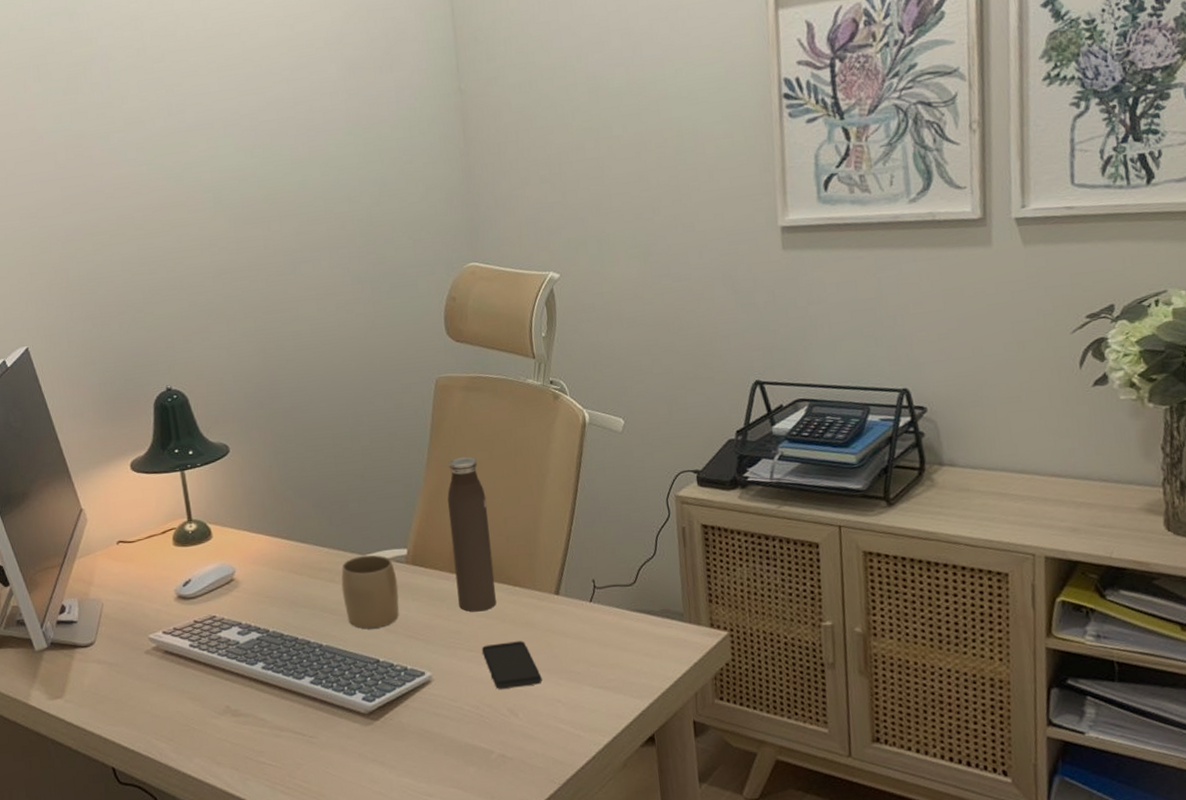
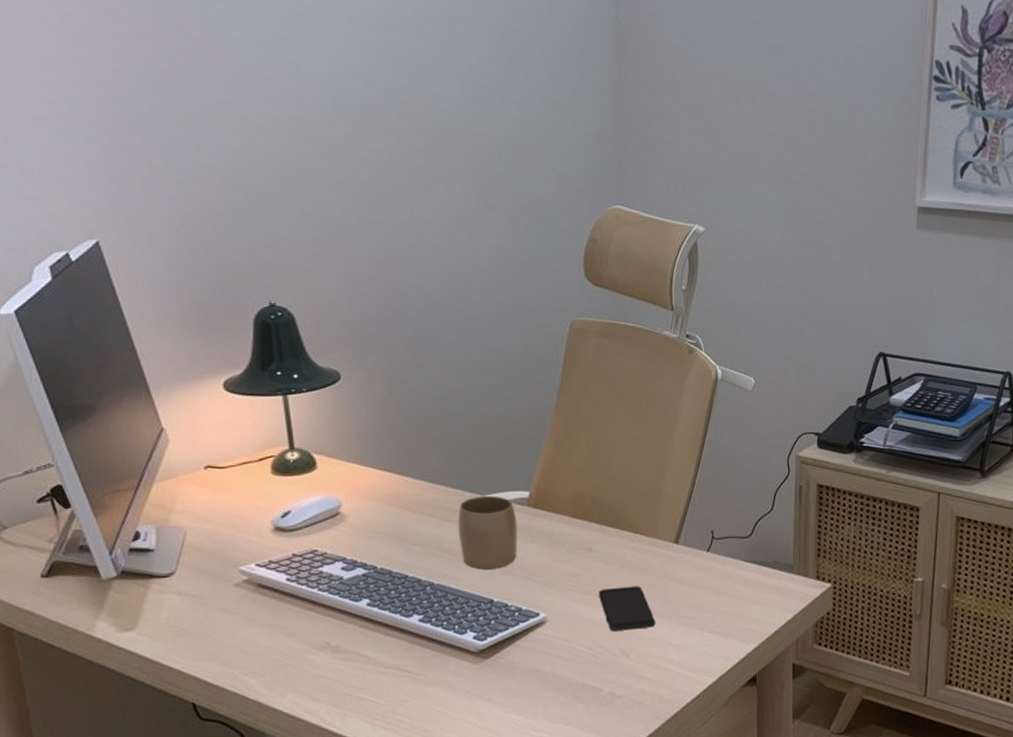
water bottle: present [447,456,496,612] -> none [573,403,617,557]

